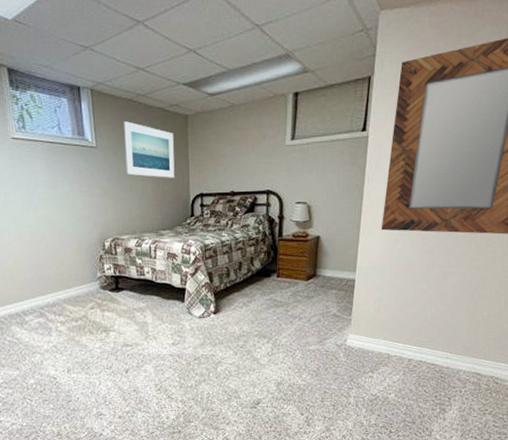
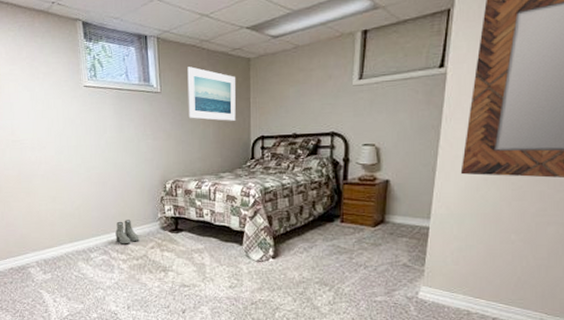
boots: none [52,280,78,306] -> present [115,220,139,244]

